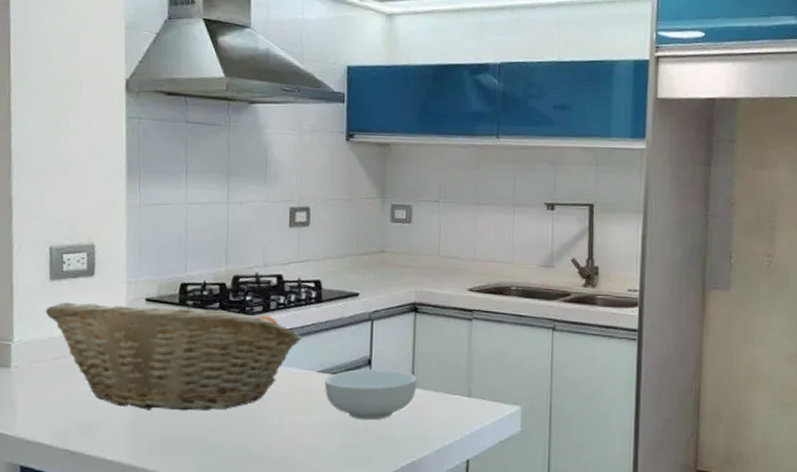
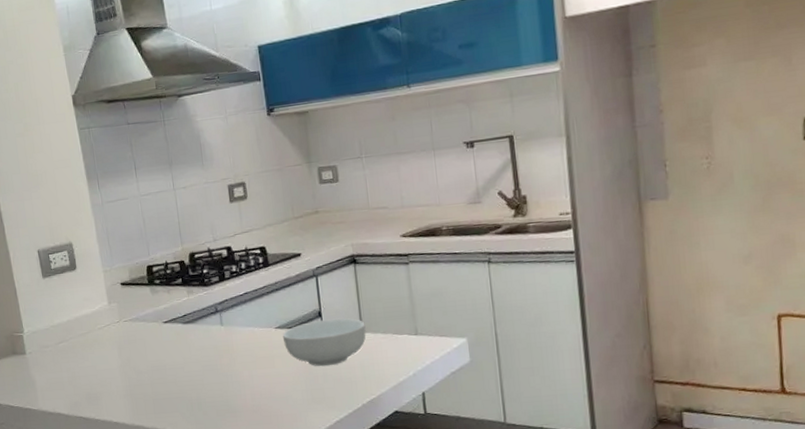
fruit basket: present [45,302,302,411] -> none [43,281,257,378]

